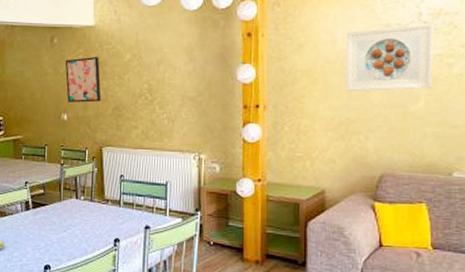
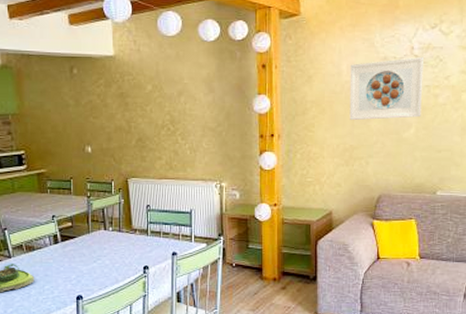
wall art: present [65,56,102,103] -> none [86,87,125,135]

